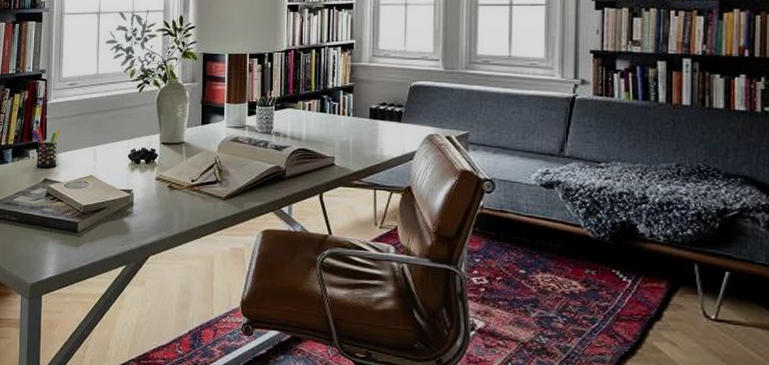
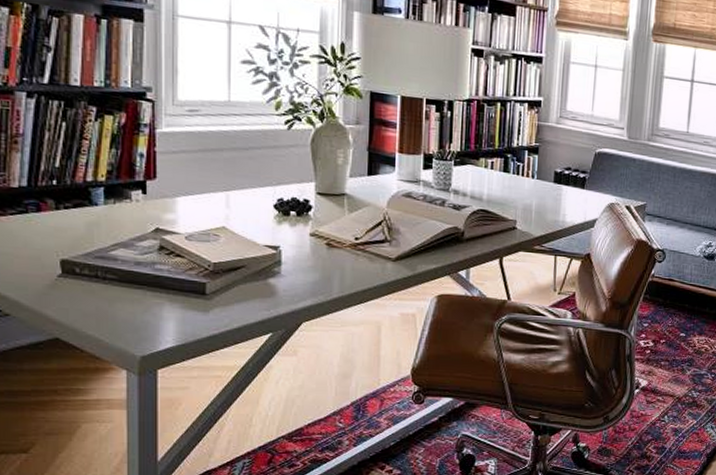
pen holder: present [31,126,60,168] -> none [133,160,177,215]

